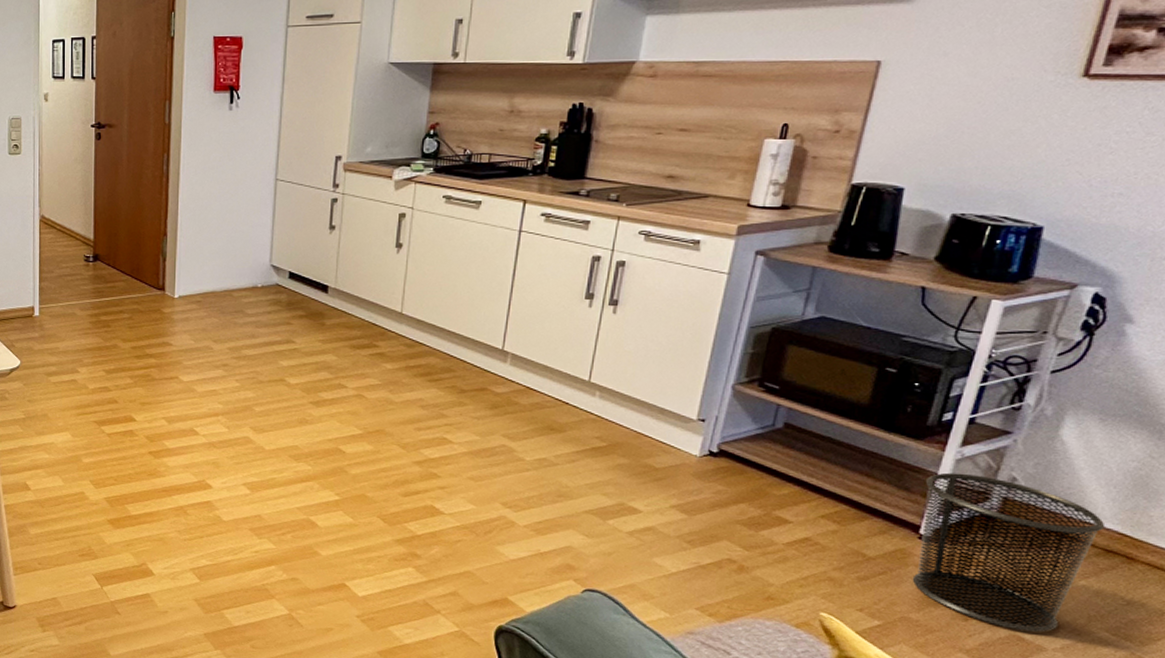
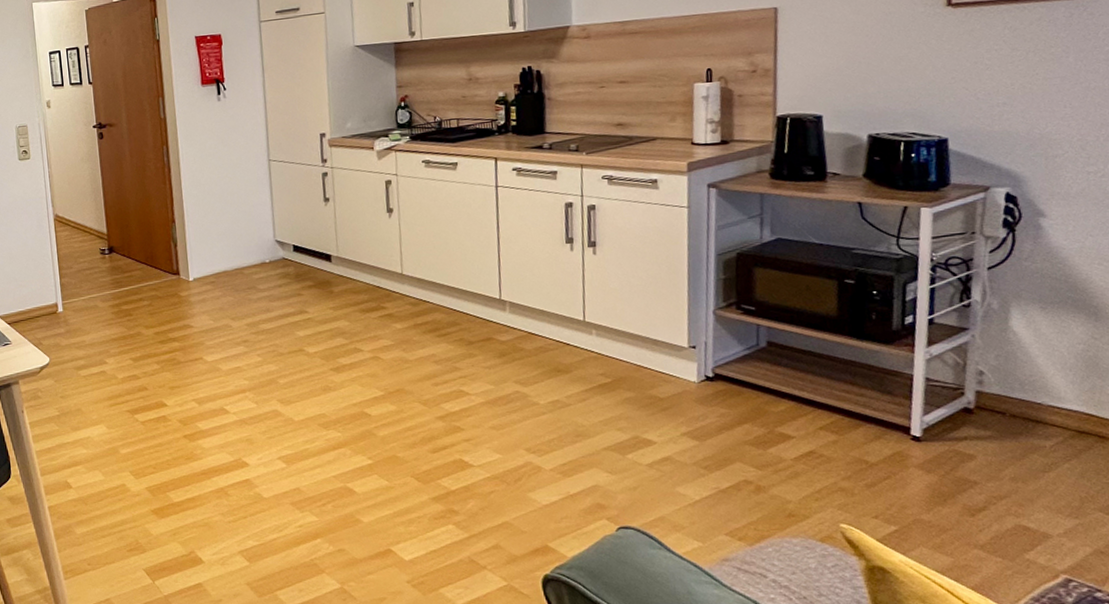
waste bin: present [912,472,1106,632] -> none [903,372,1072,520]

